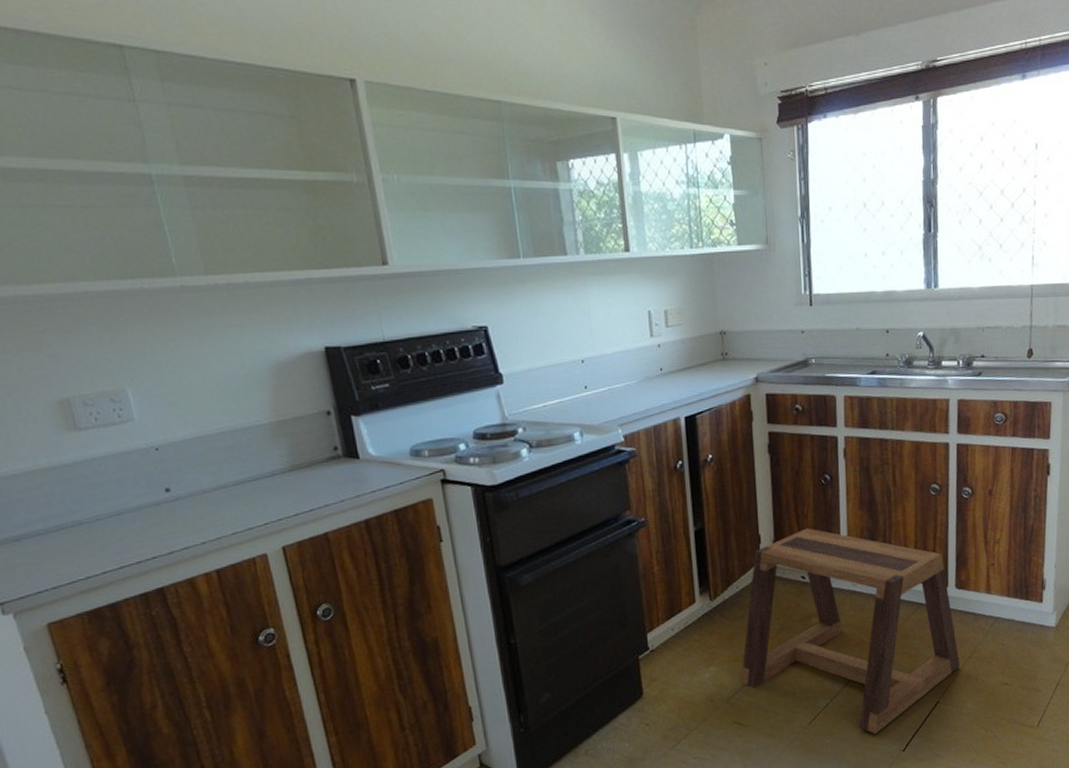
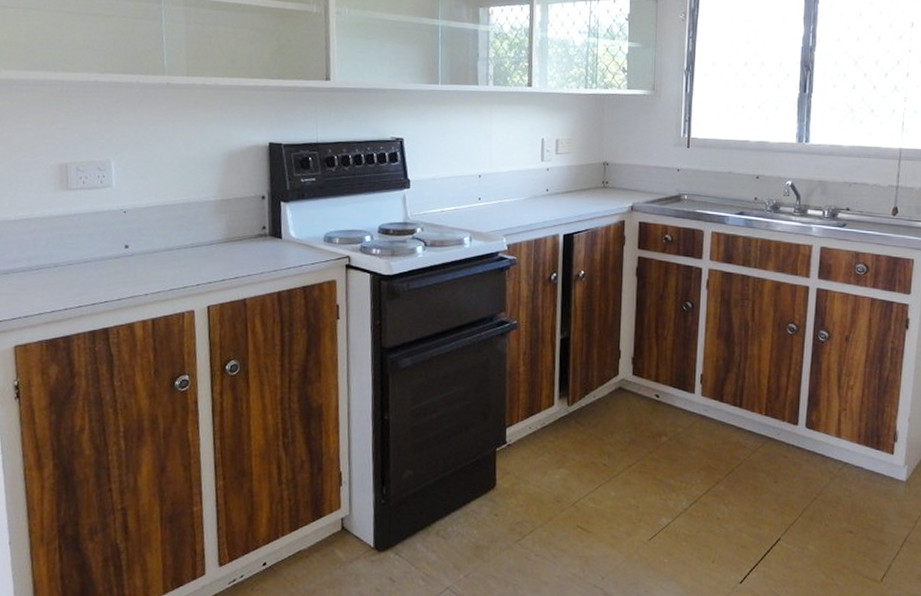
stool: present [741,528,960,735] -> none [588,350,804,562]

